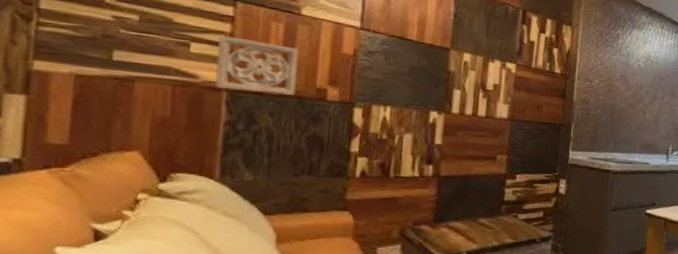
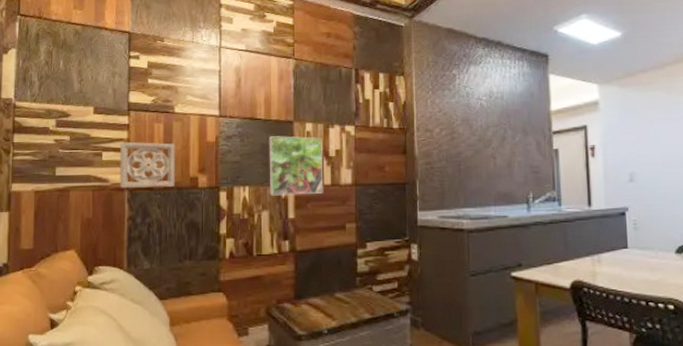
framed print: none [415,59,480,124] -> present [269,136,324,196]

